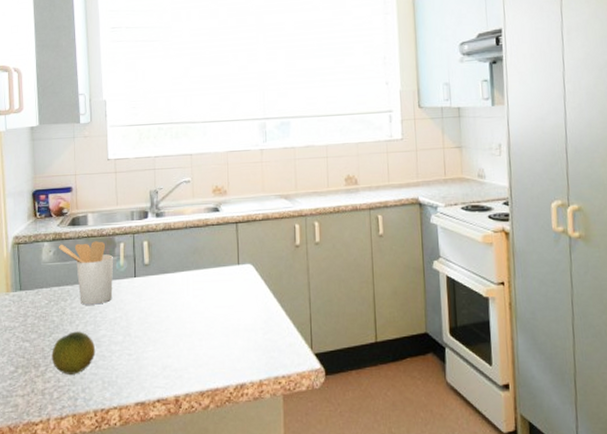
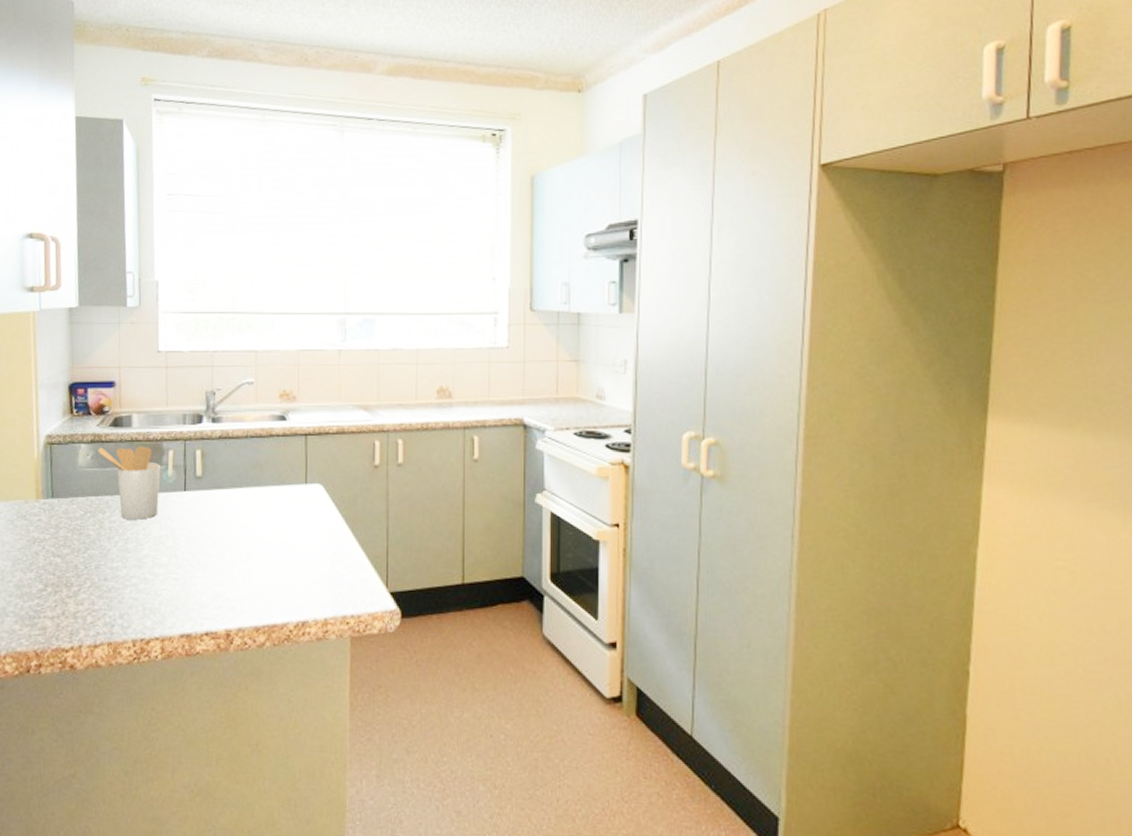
fruit: present [51,331,96,375] -> none [86,548,137,598]

